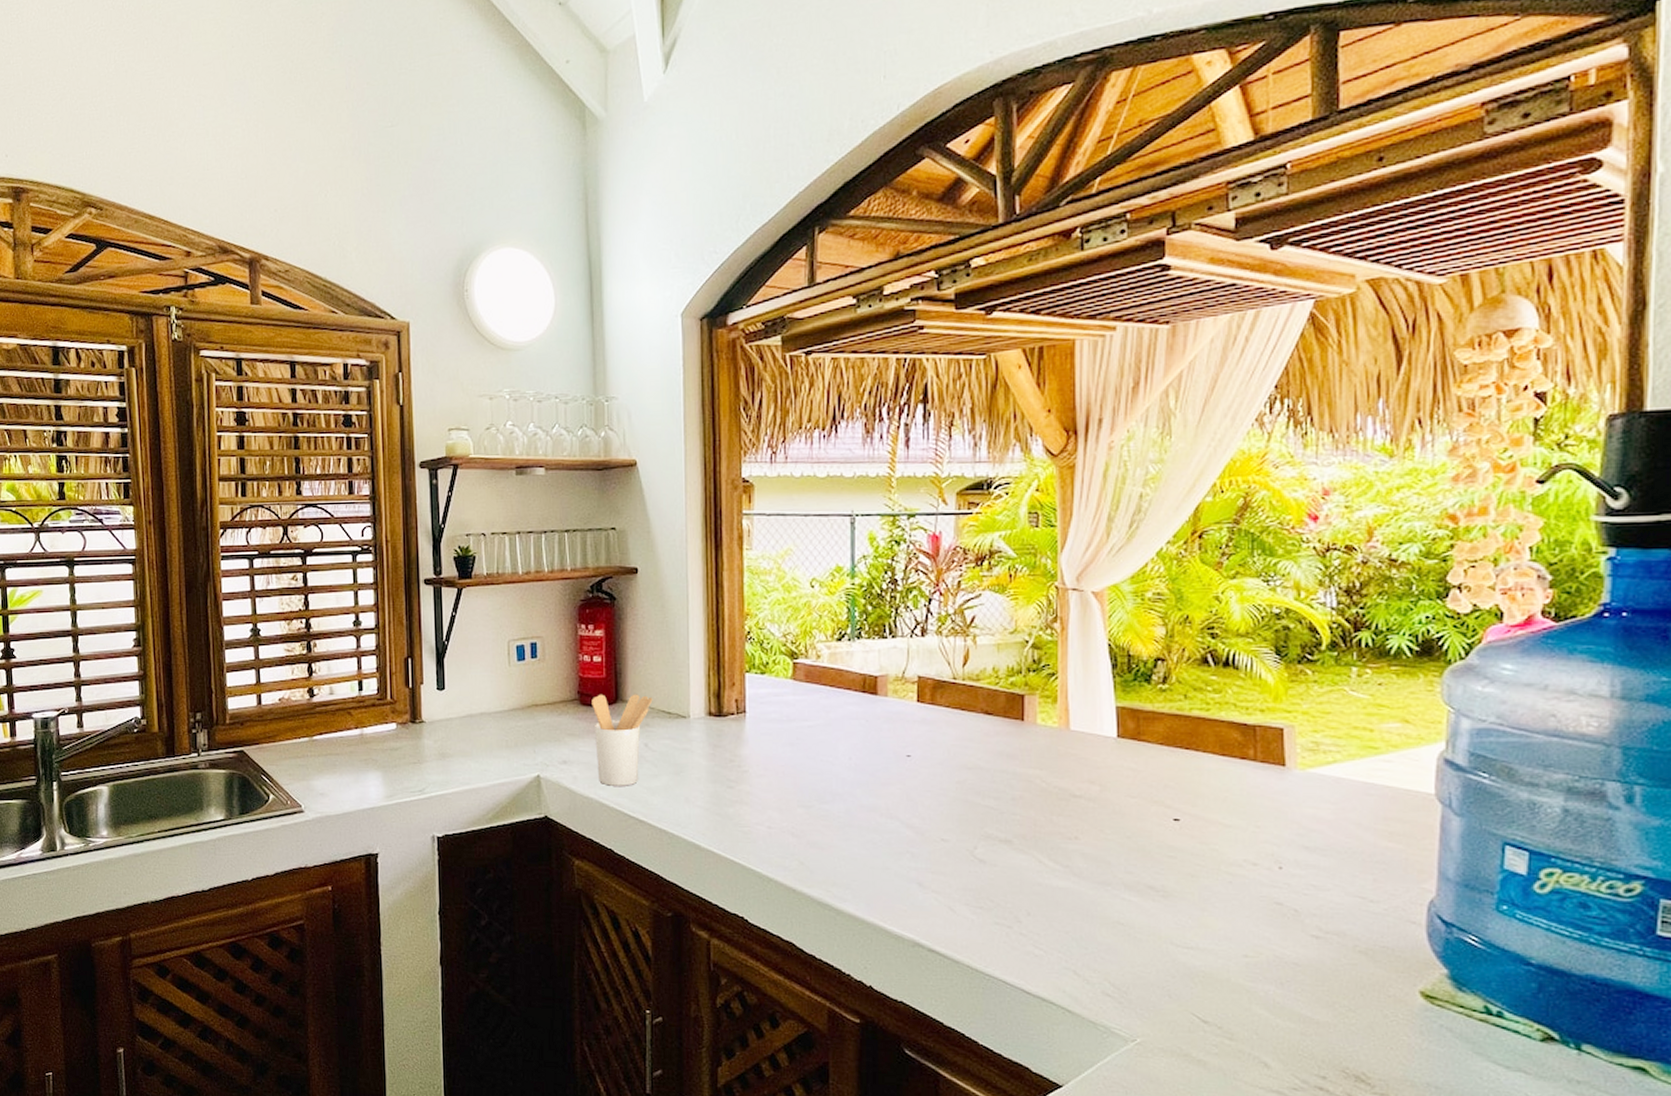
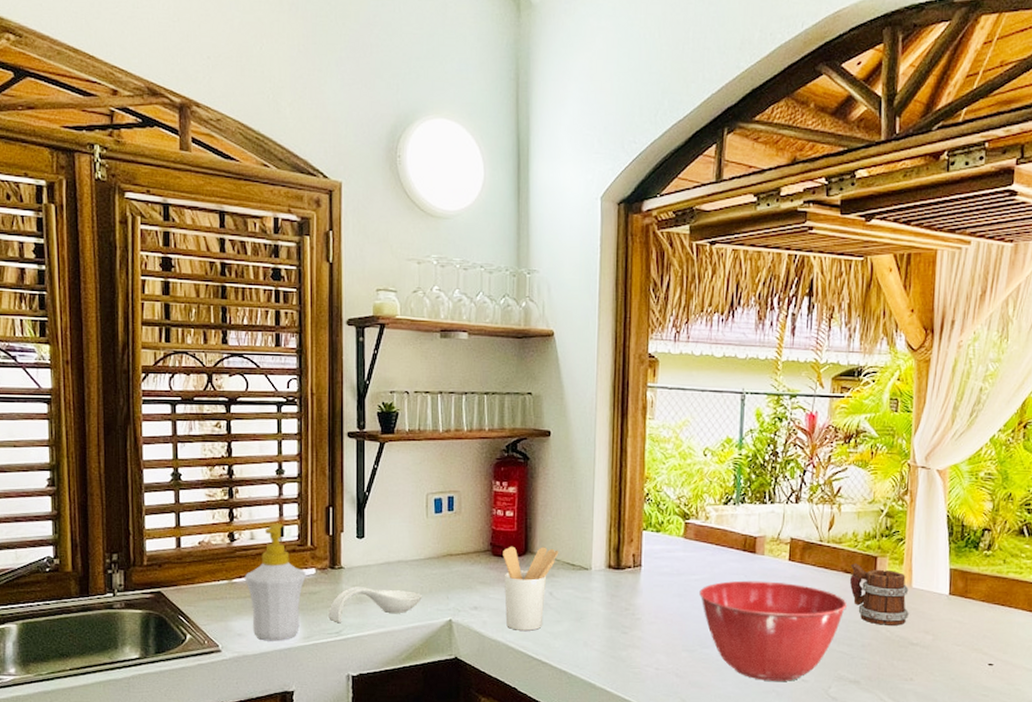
soap bottle: none [325,676,388,801] -> present [244,523,307,641]
spoon rest: none [411,741,507,780] -> present [328,587,422,622]
mixing bowl: none [814,726,990,841] -> present [699,580,847,681]
mug: none [992,703,1069,775] -> present [849,563,910,626]

